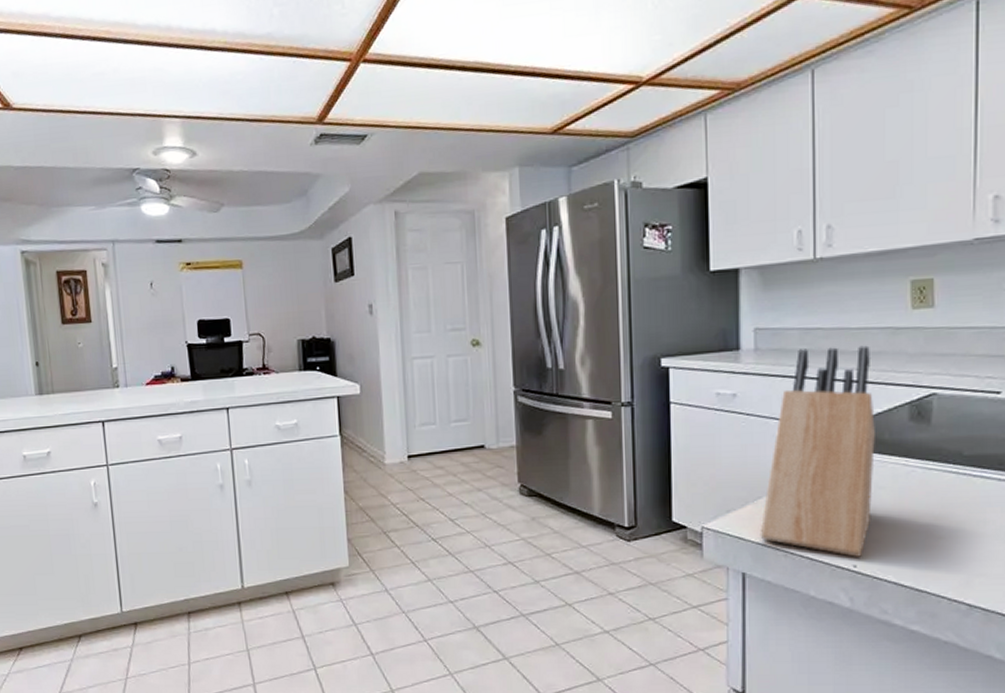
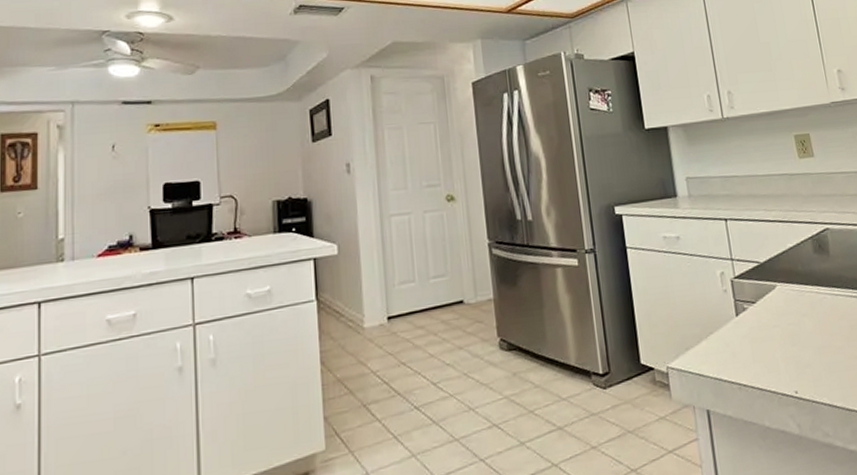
knife block: present [760,345,875,557] -> none [715,189,802,384]

